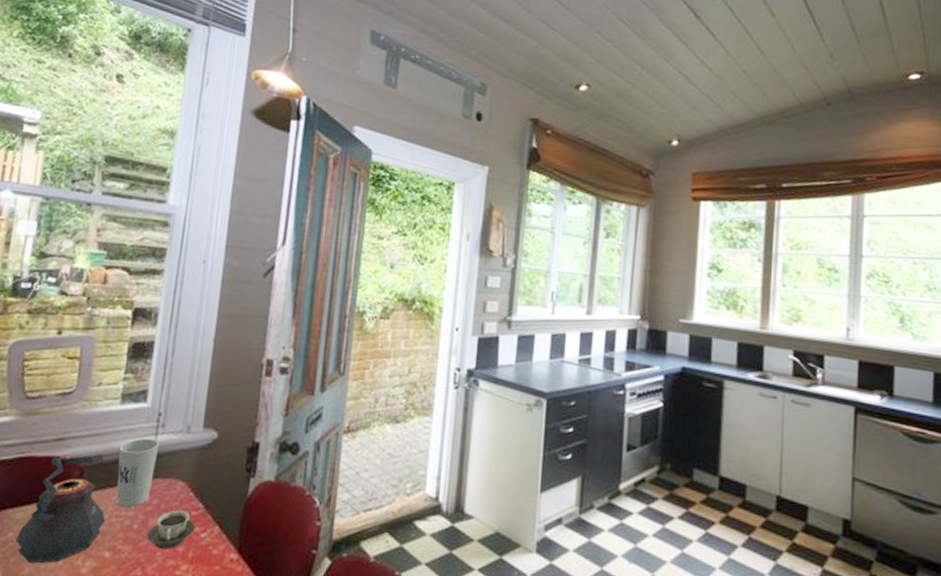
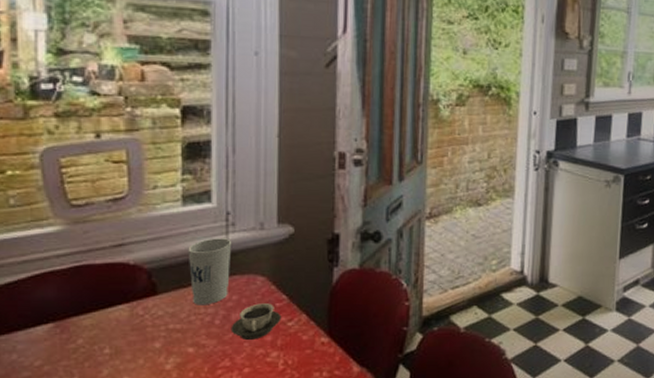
teapot: present [16,454,106,564] -> none [88,256,184,365]

